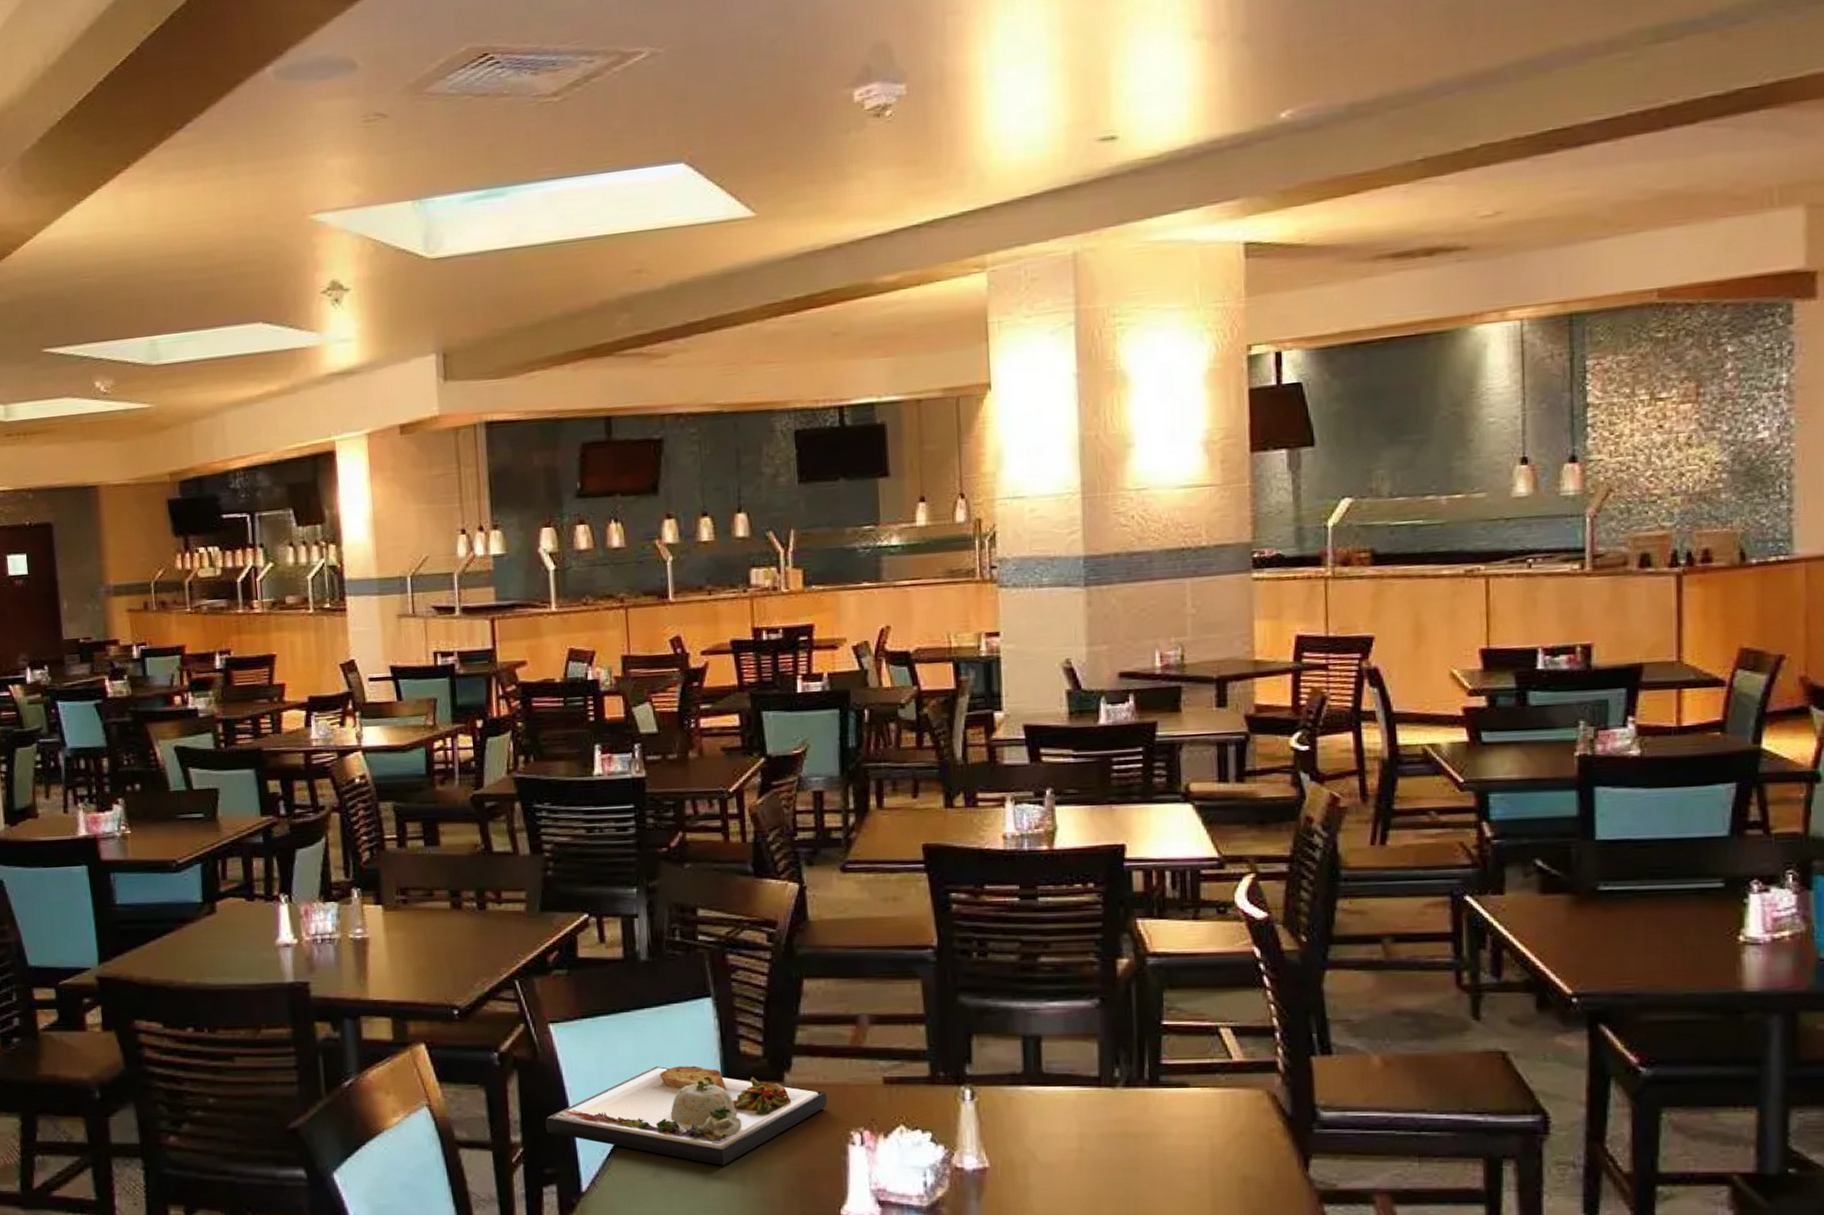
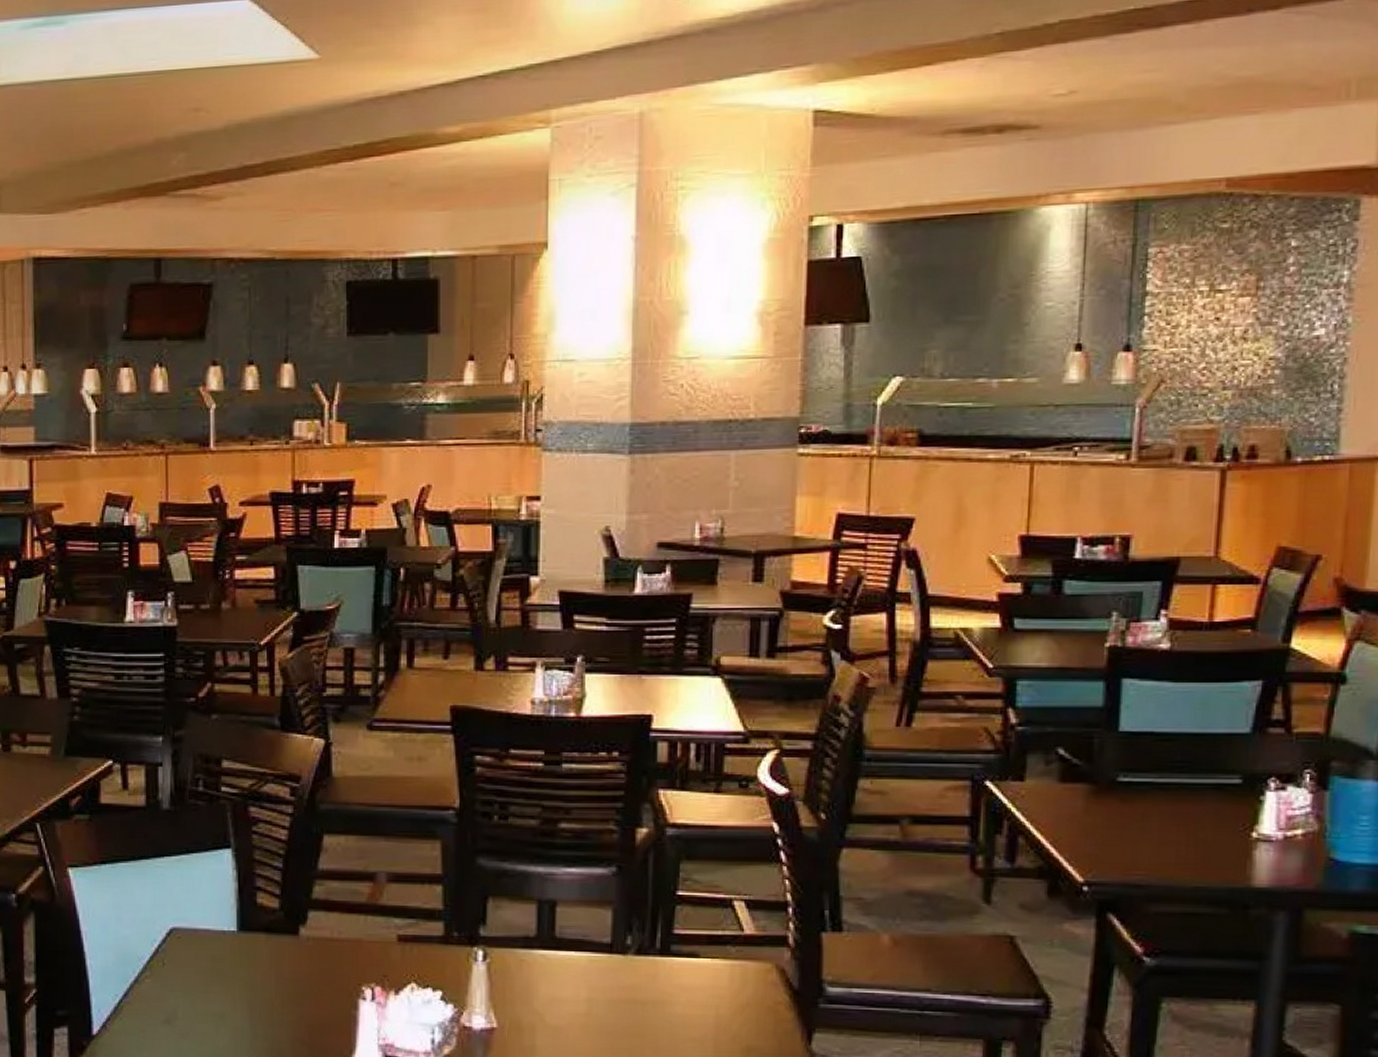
dinner plate: present [545,1065,827,1166] -> none [59,914,340,1015]

